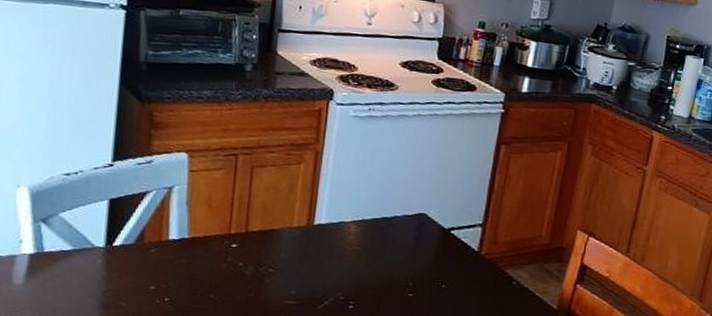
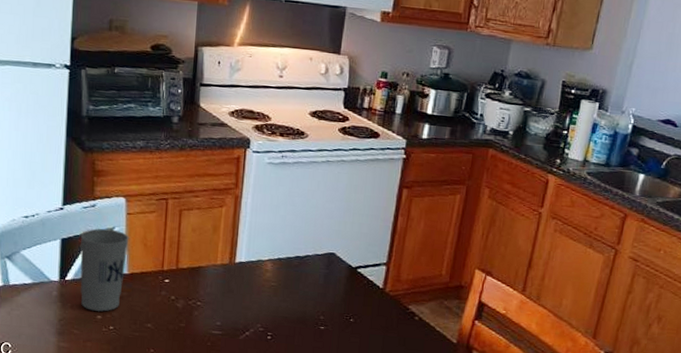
cup: none [130,187,191,281] -> present [80,228,129,312]

